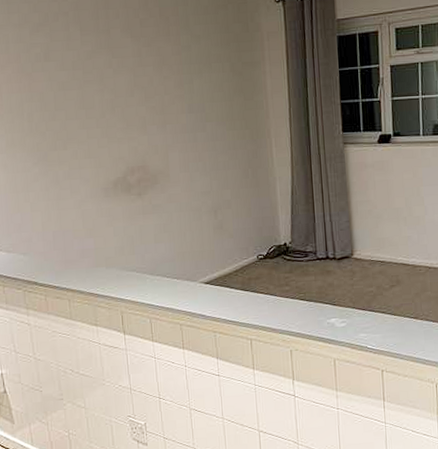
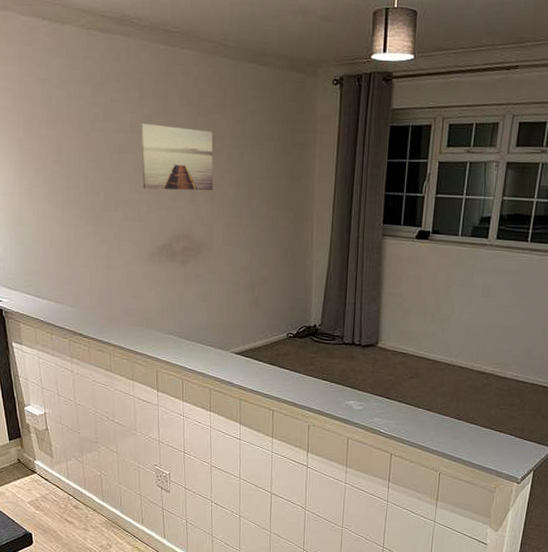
wall art: none [83,58,165,124] -> present [140,123,214,191]

